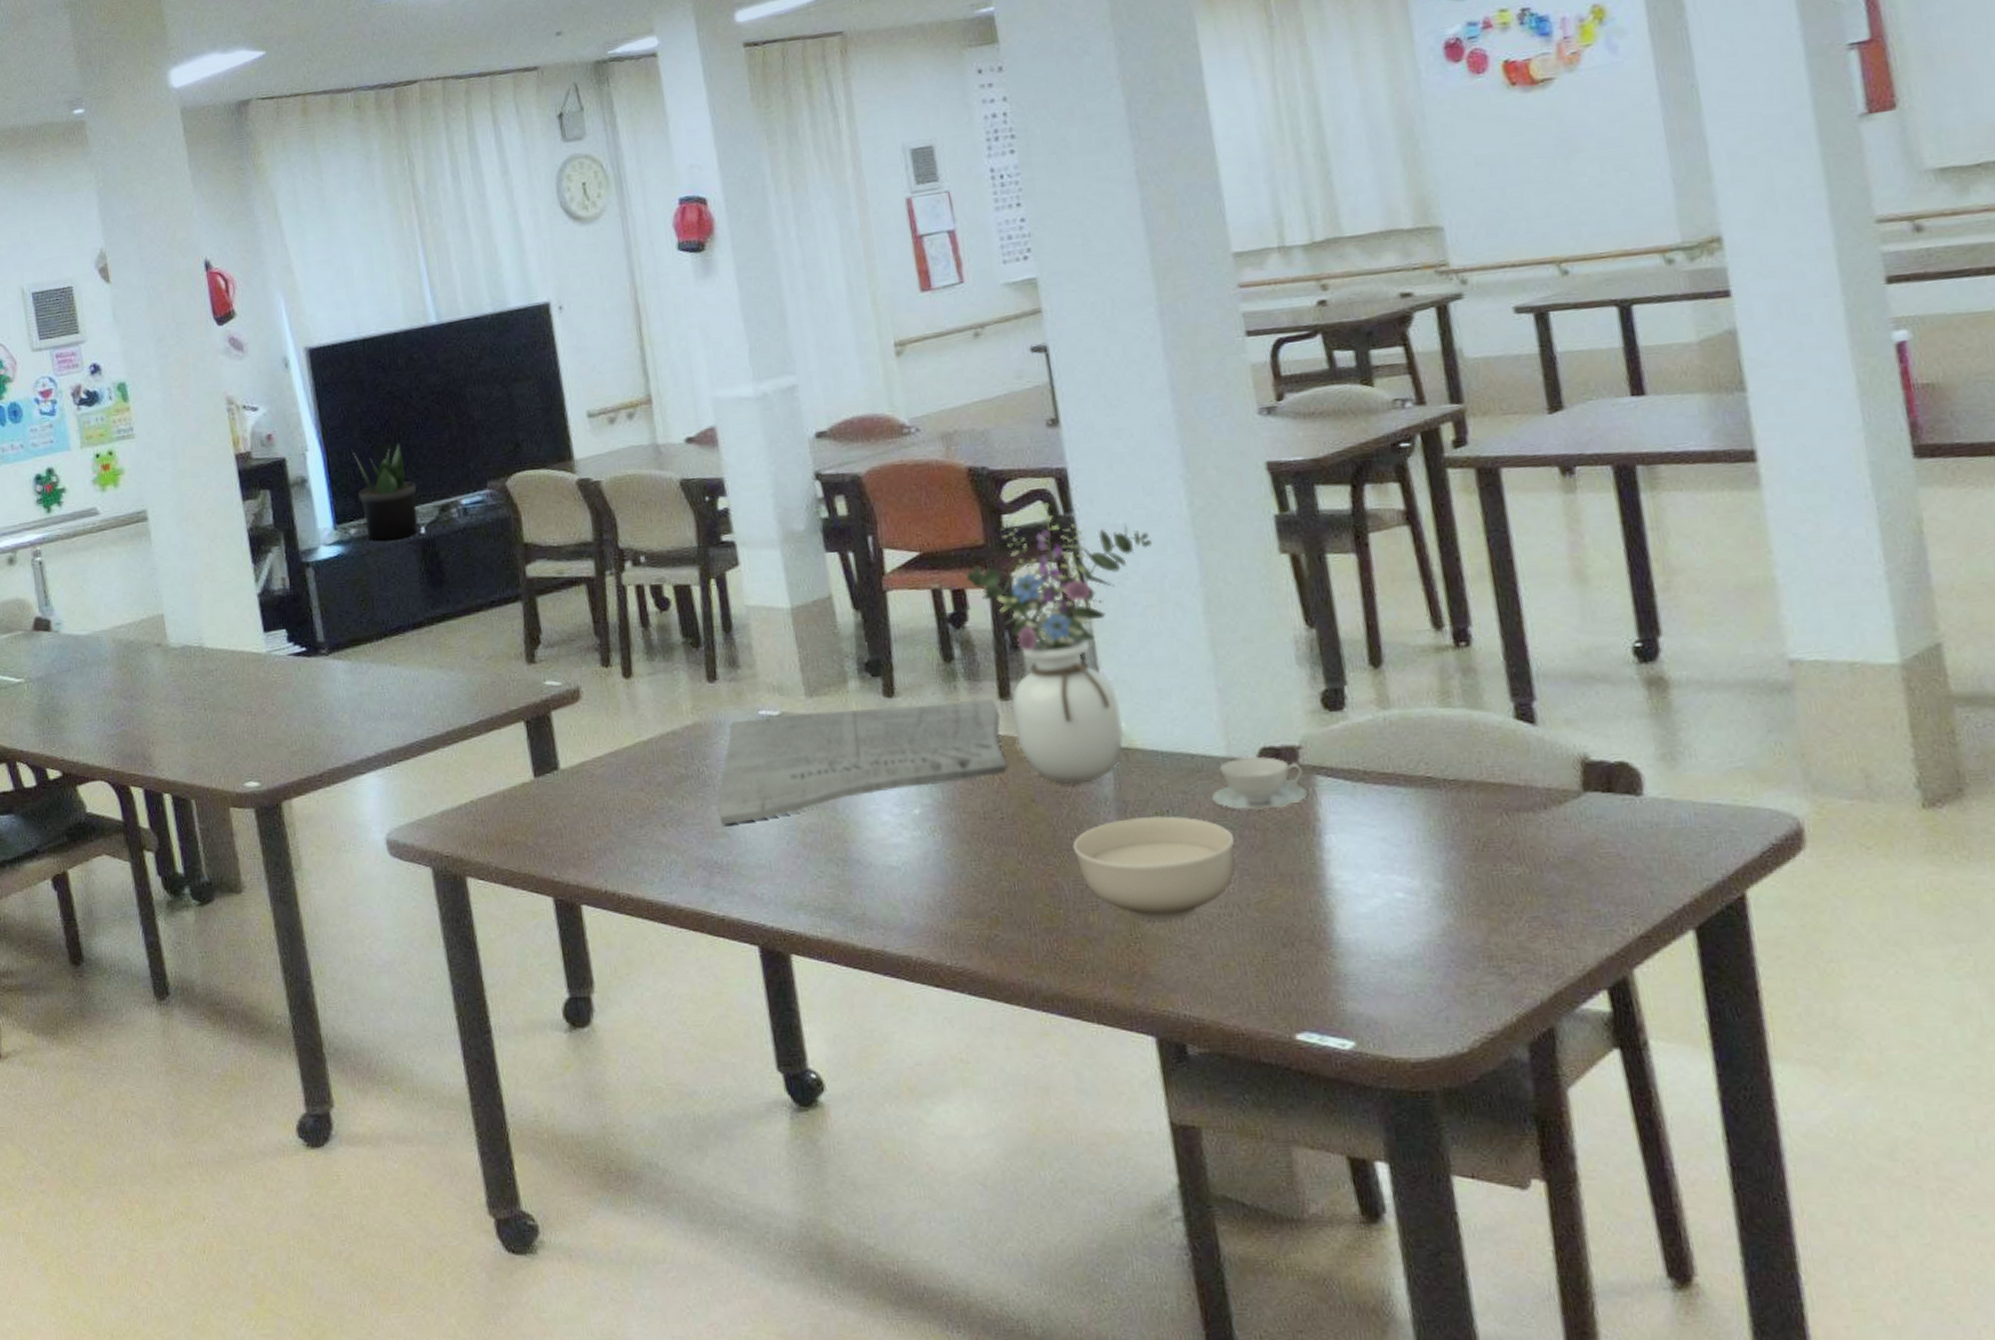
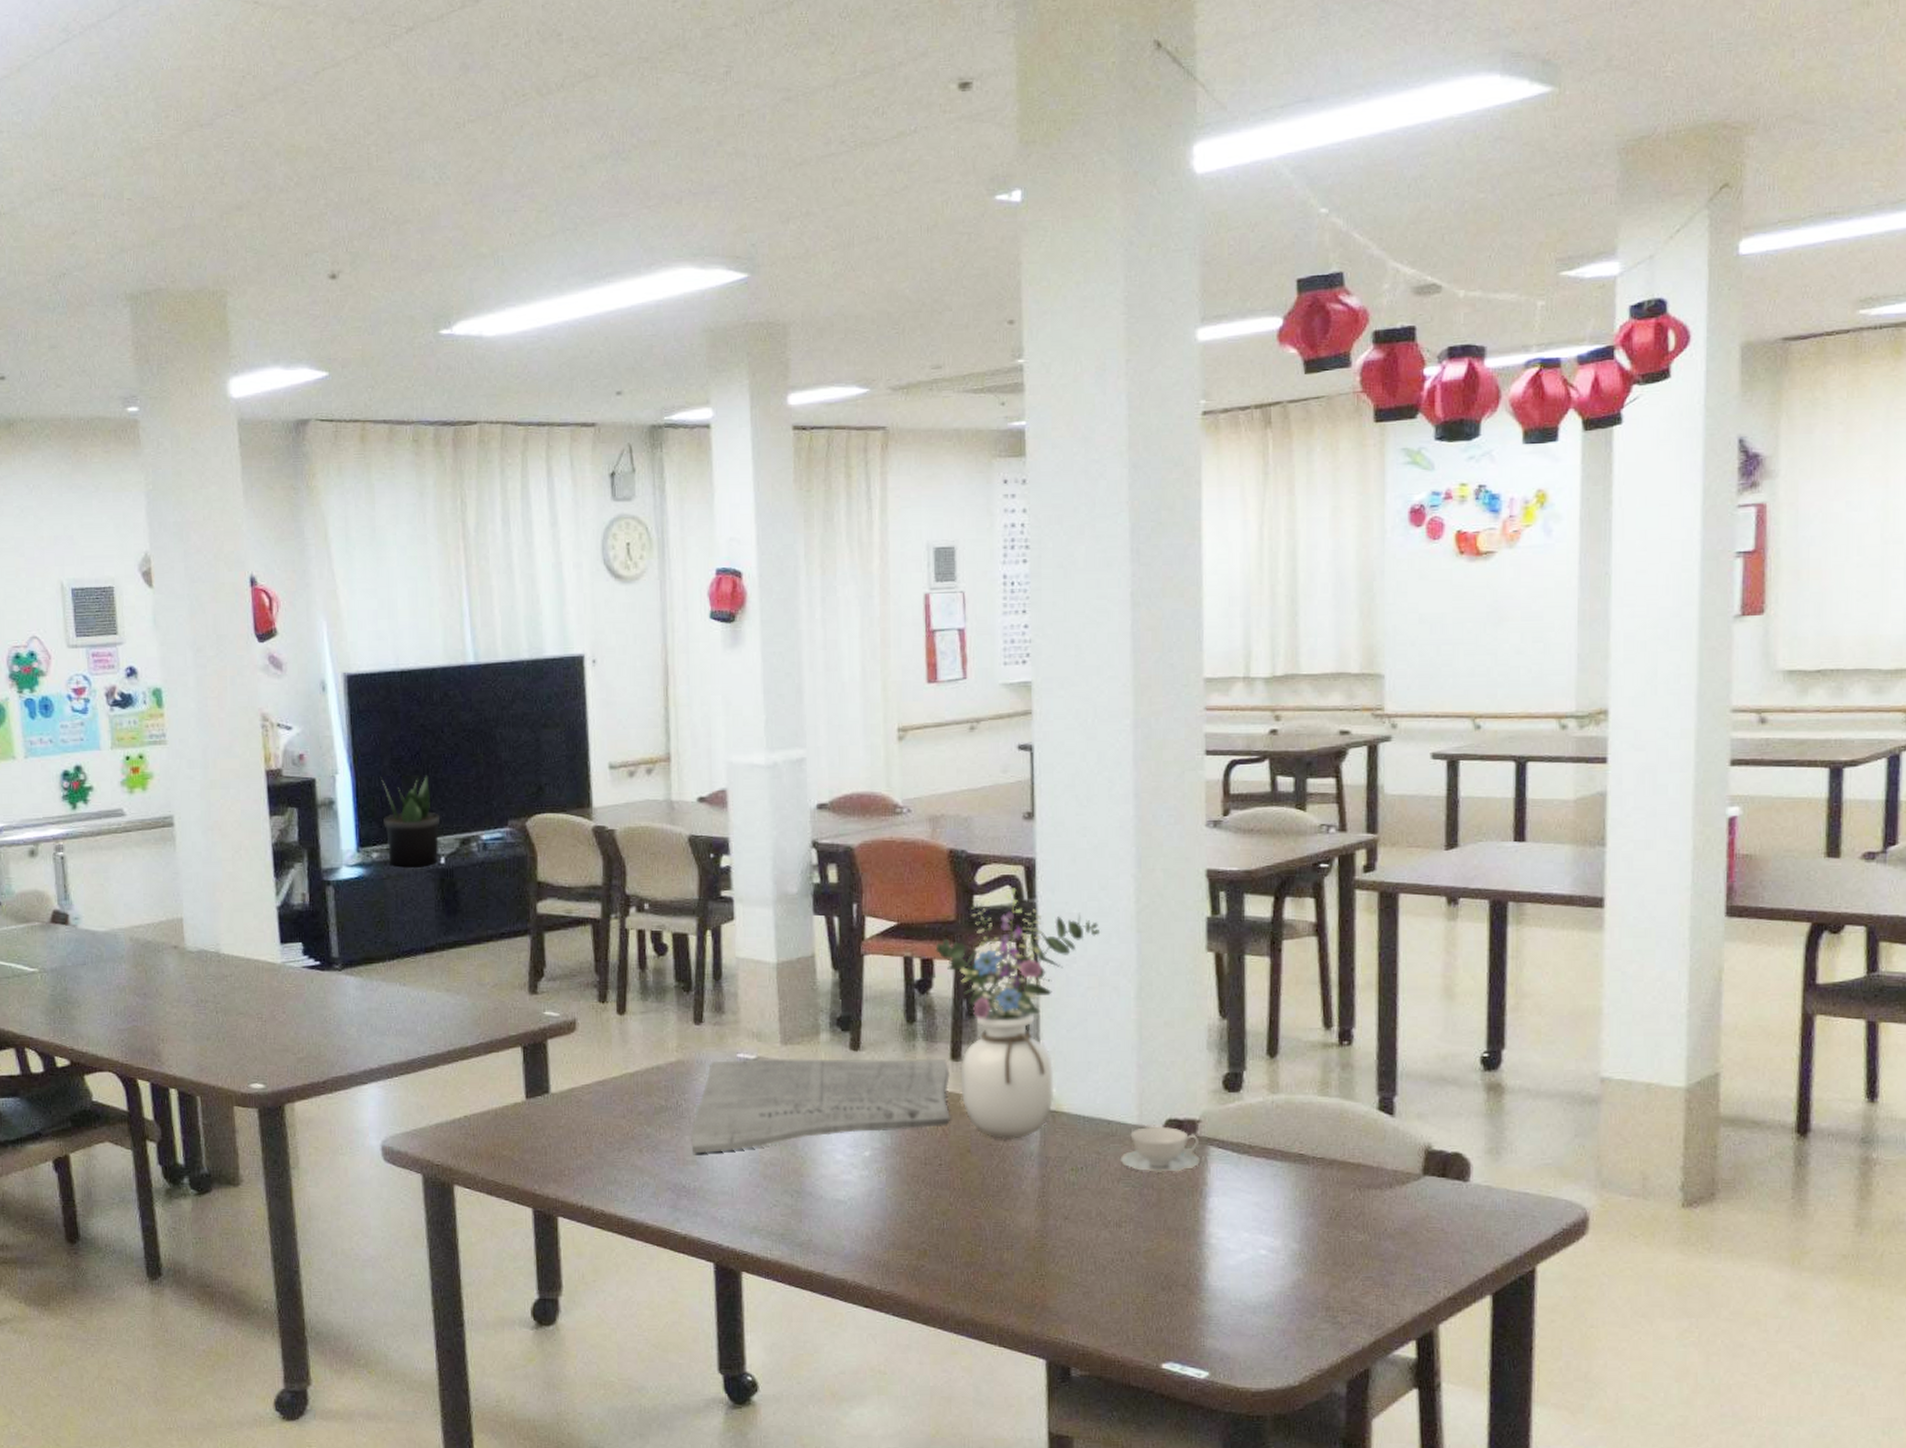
bowl: present [1072,816,1235,922] -> none [997,1171,1135,1263]

